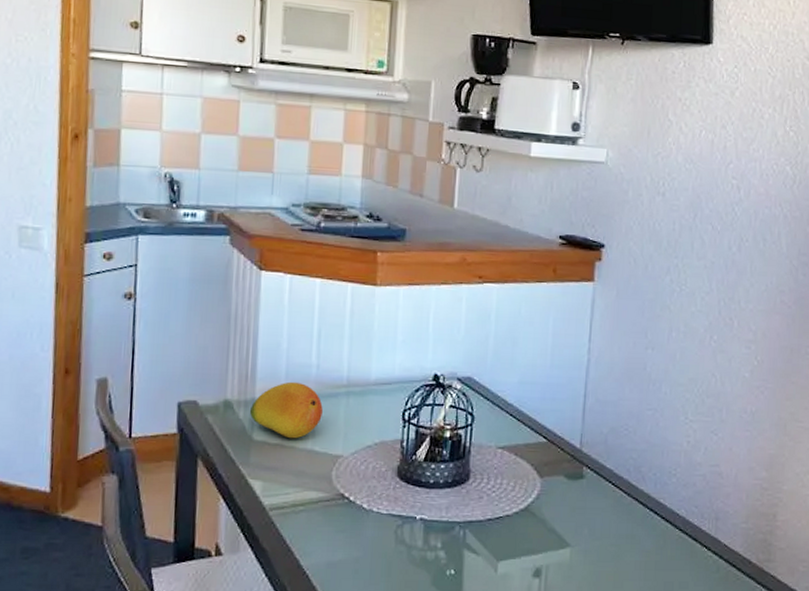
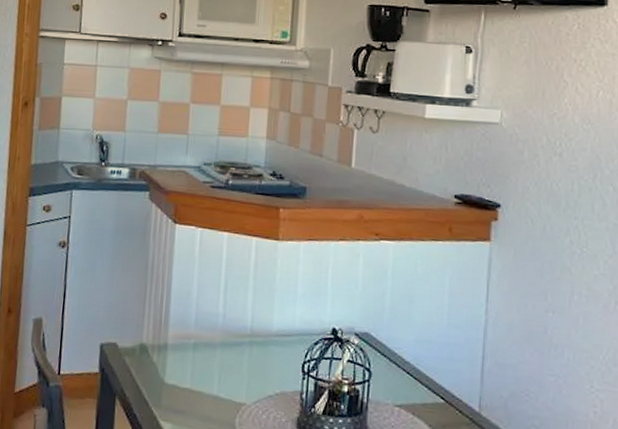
fruit: present [249,381,323,439] -> none [162,329,228,385]

